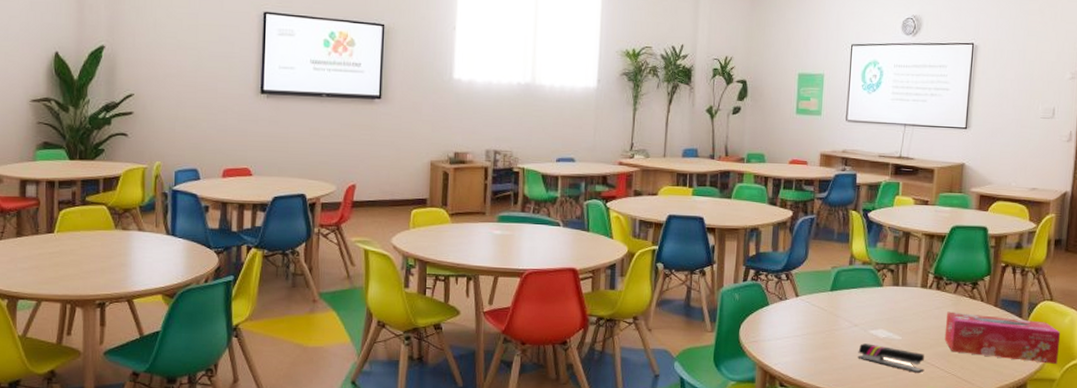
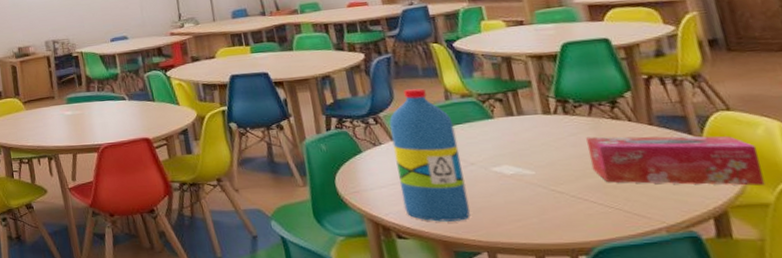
water bottle: none [792,251,850,375] -> present [389,88,471,222]
stapler: present [858,343,924,374] -> none [483,182,577,212]

